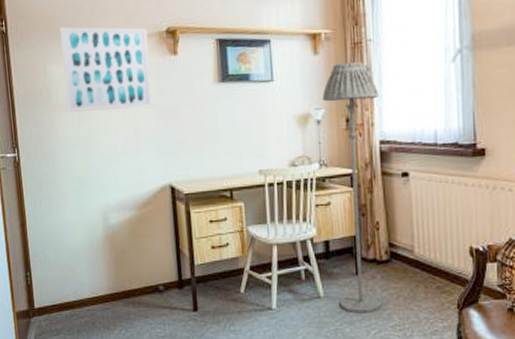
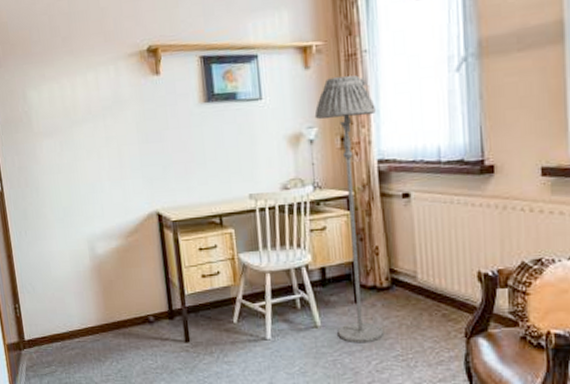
wall art: present [59,27,153,112] -> none [37,47,137,139]

